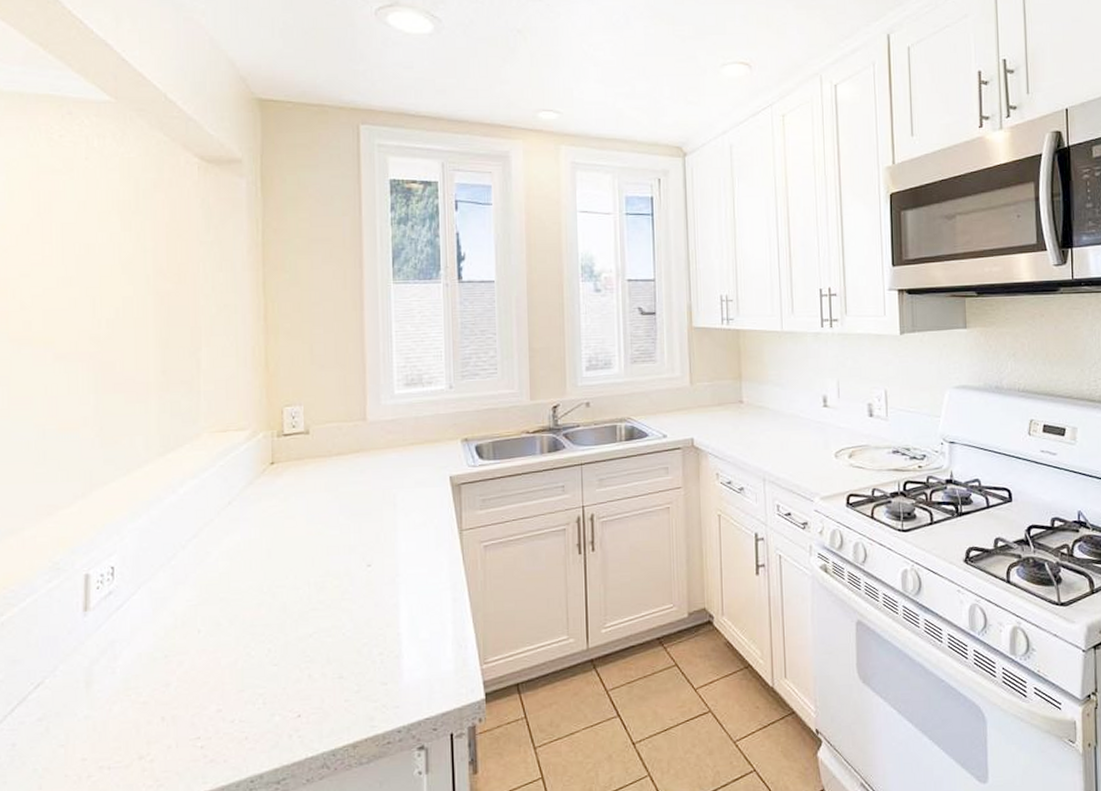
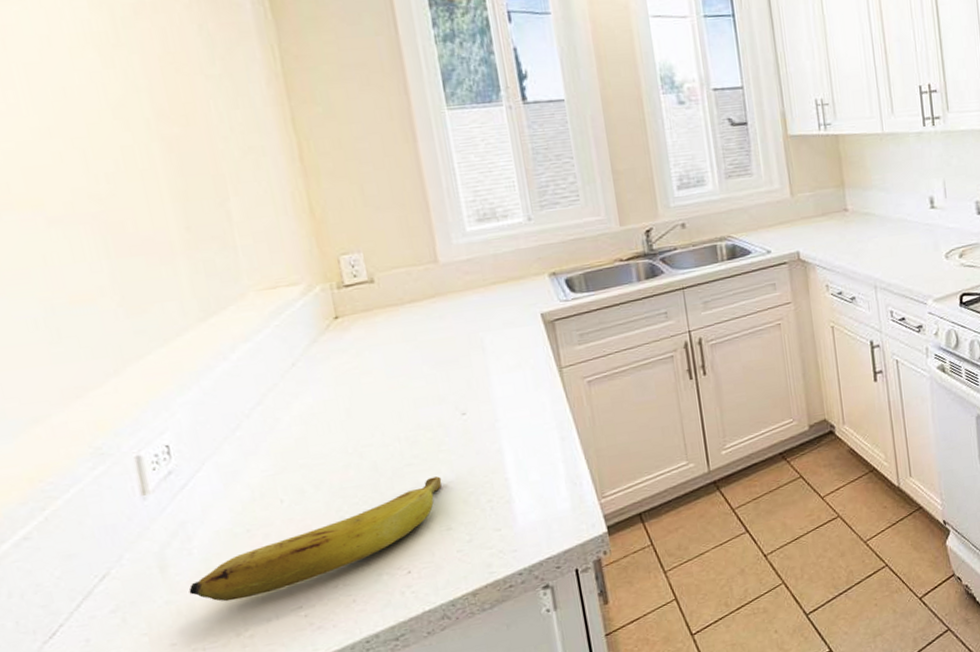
banana: none [106,624,341,724] -> present [188,476,442,602]

